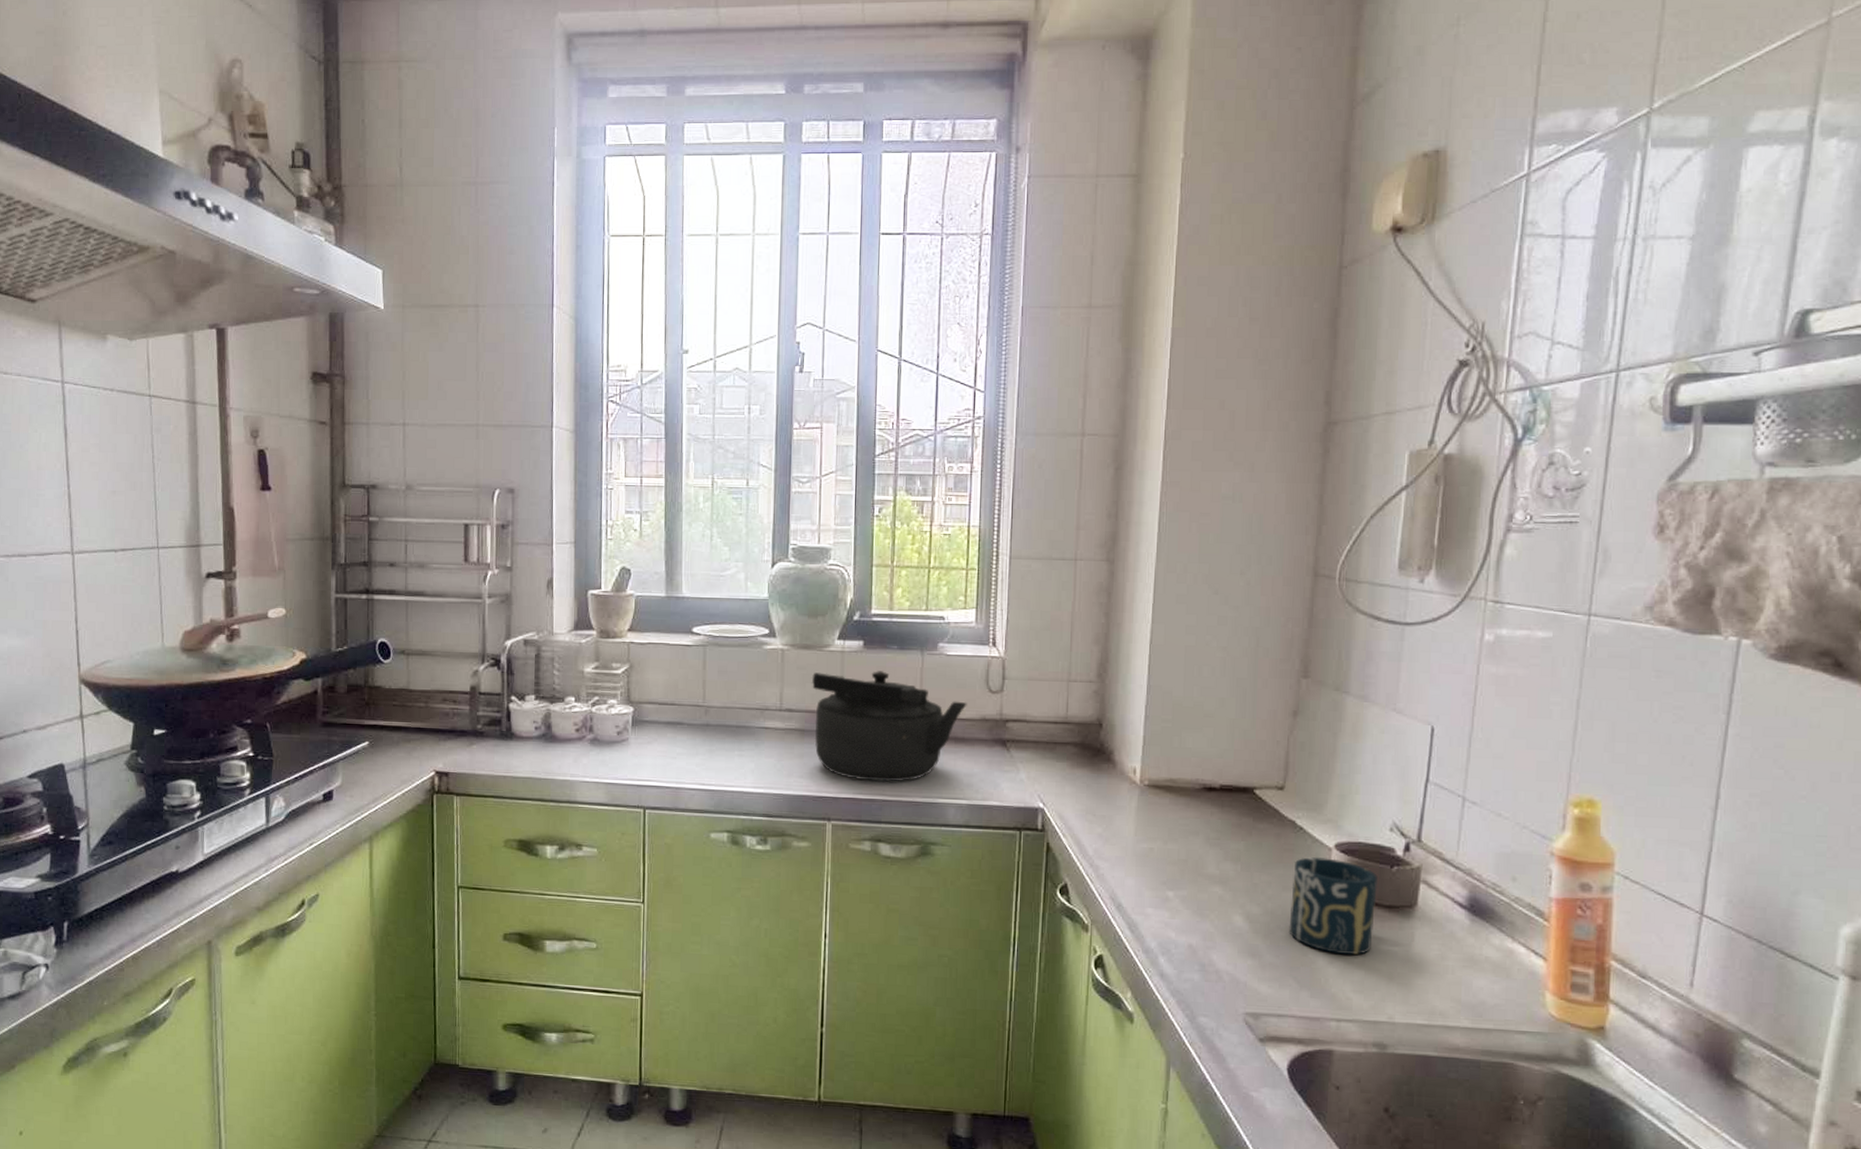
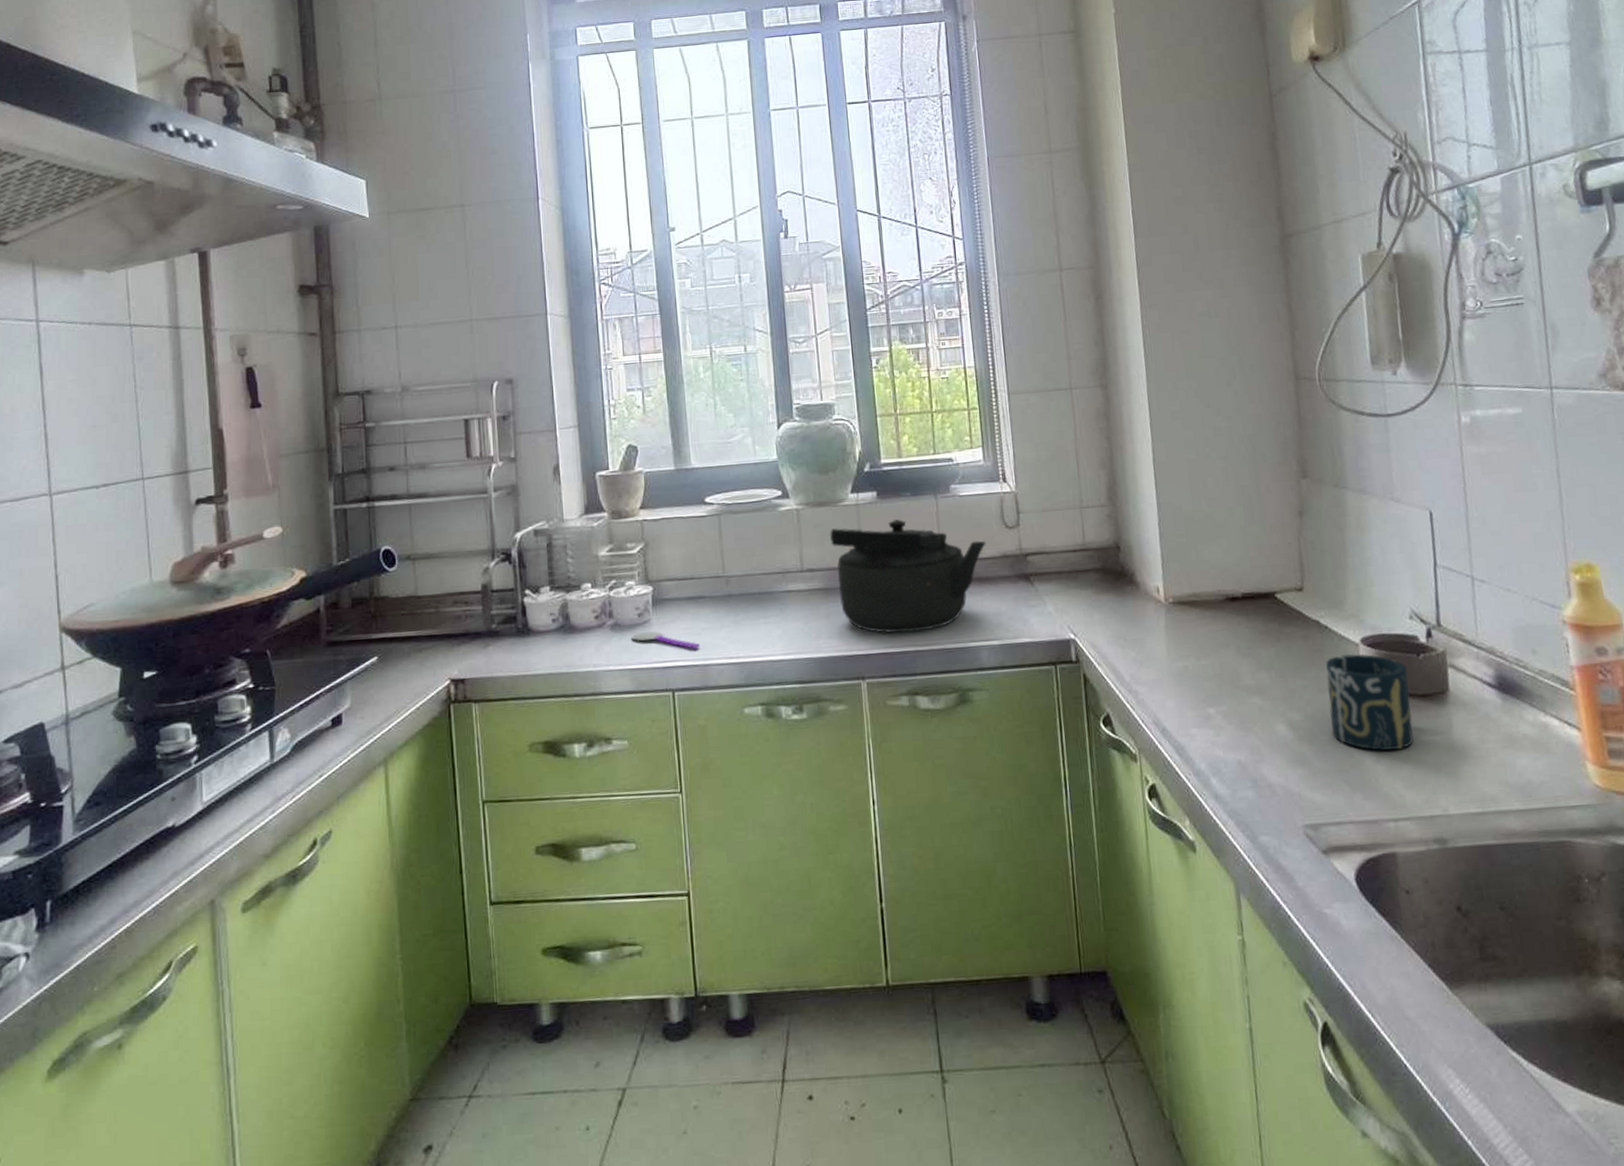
spoon: none [609,749,675,772] -> present [631,631,701,649]

